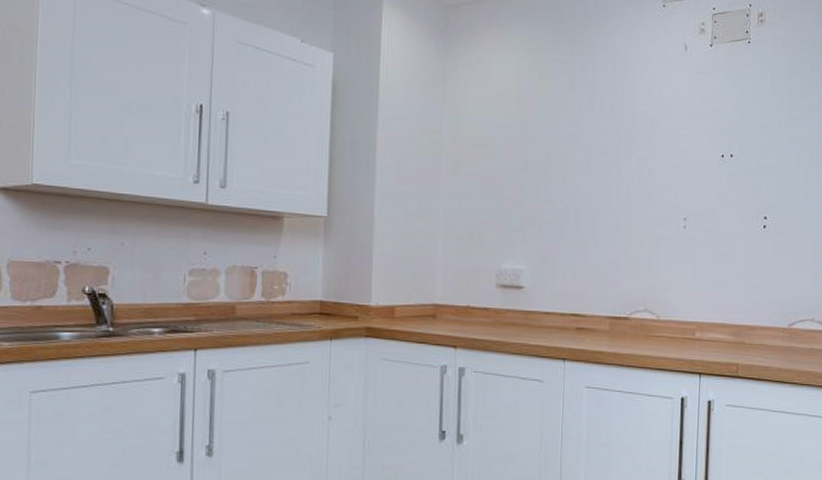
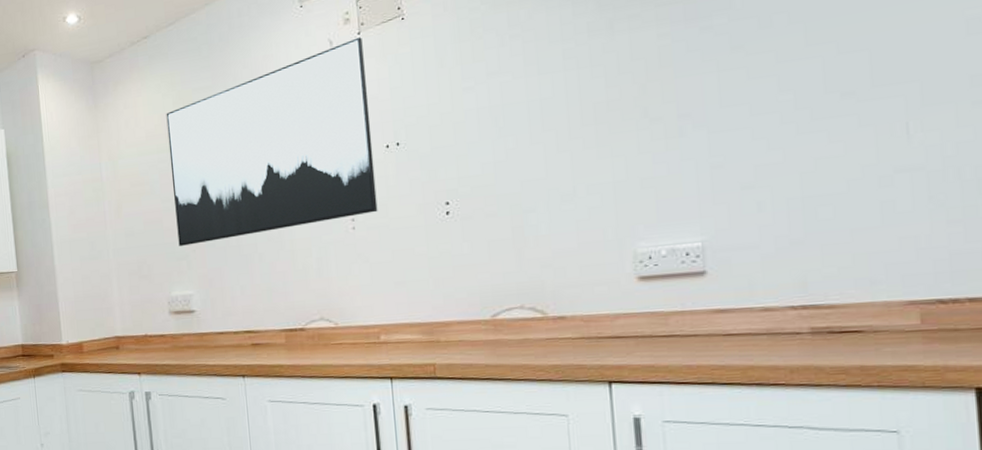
wall art: none [515,49,713,219] -> present [166,37,378,246]

